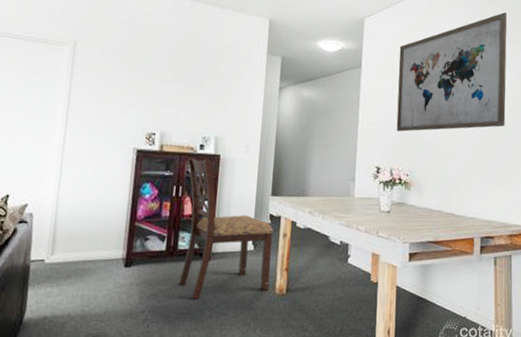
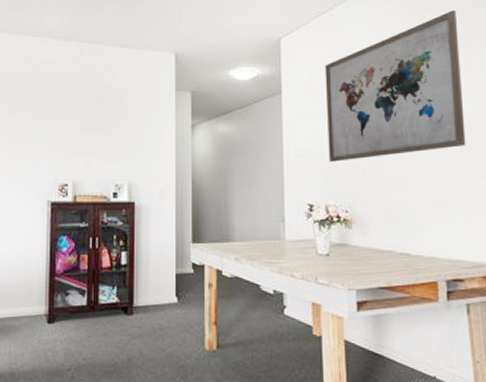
chair: present [179,158,274,300] -> none [102,207,198,357]

